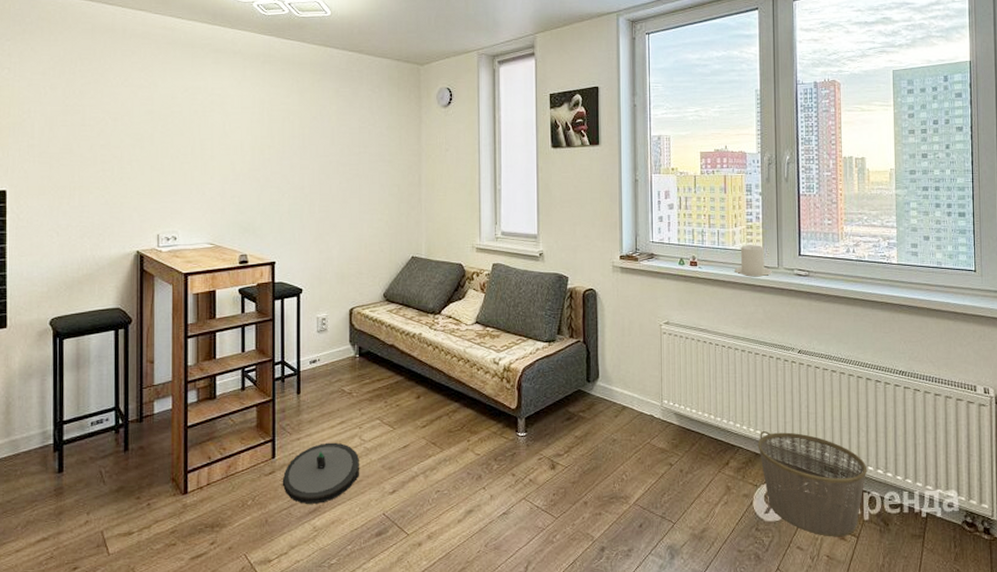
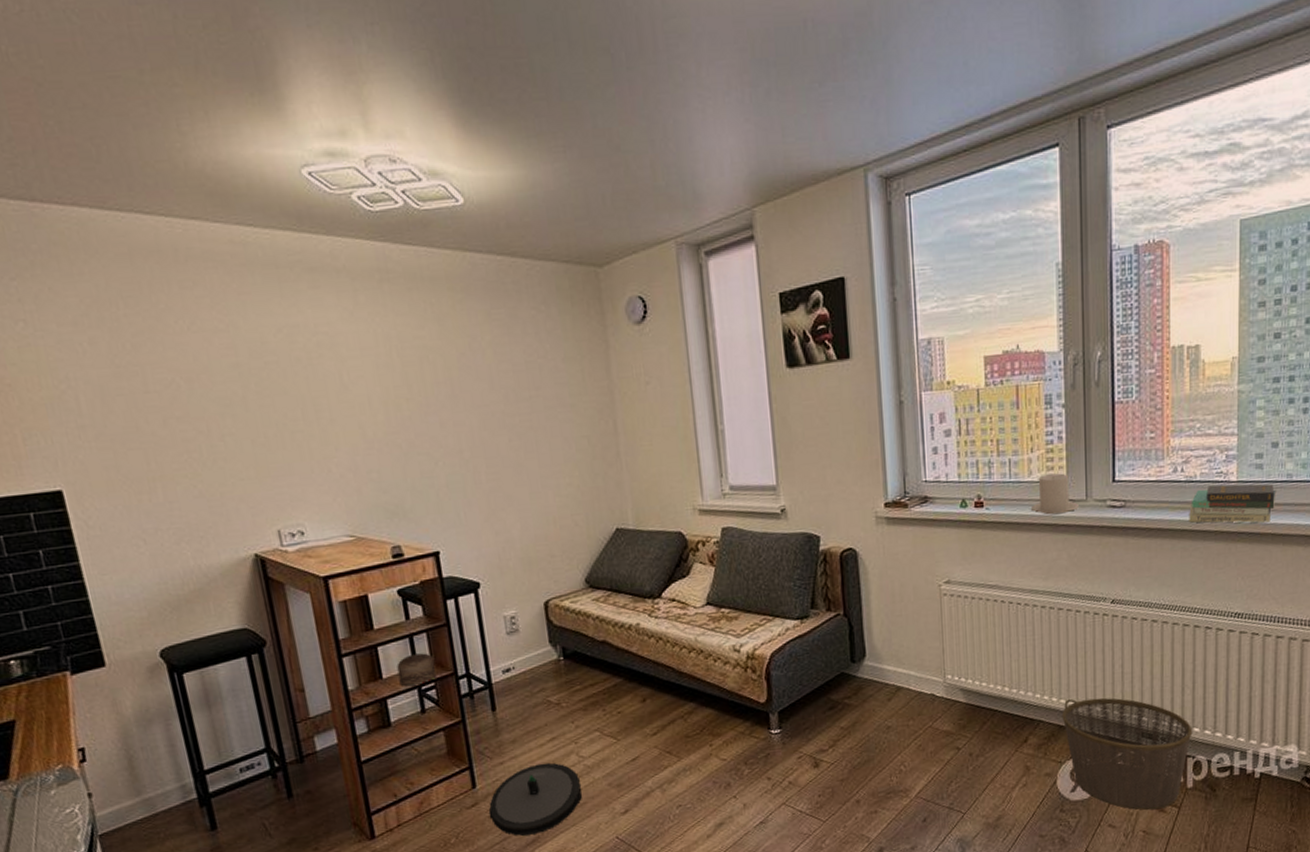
decorative box: none [228,341,258,366] -> present [397,653,437,686]
books: none [860,265,929,299] -> present [1189,483,1276,523]

